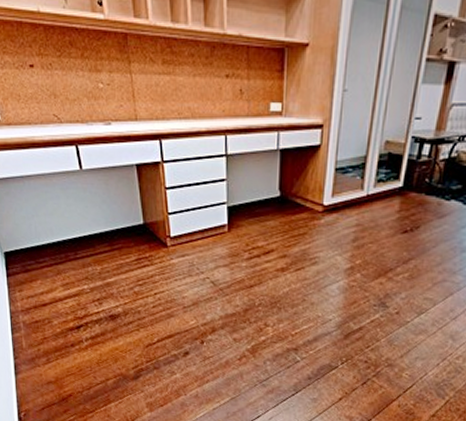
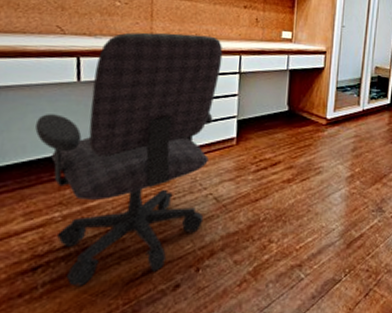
office chair: none [56,114,207,344] -> present [35,32,223,287]

